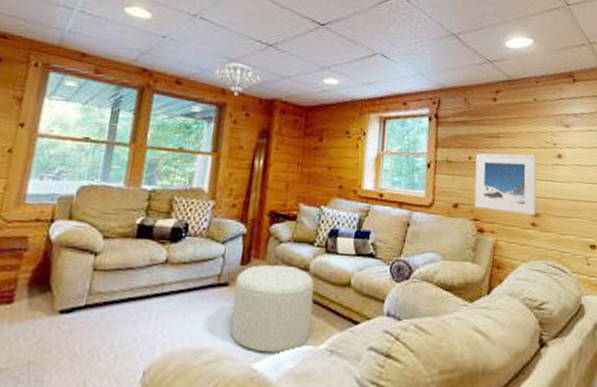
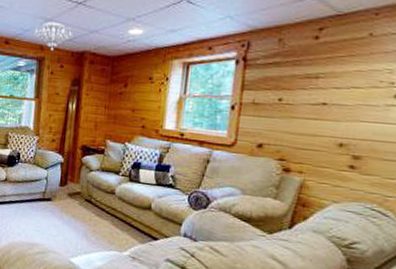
ottoman: present [230,264,315,353] -> none [53,187,119,254]
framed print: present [474,153,537,215] -> none [281,94,365,158]

